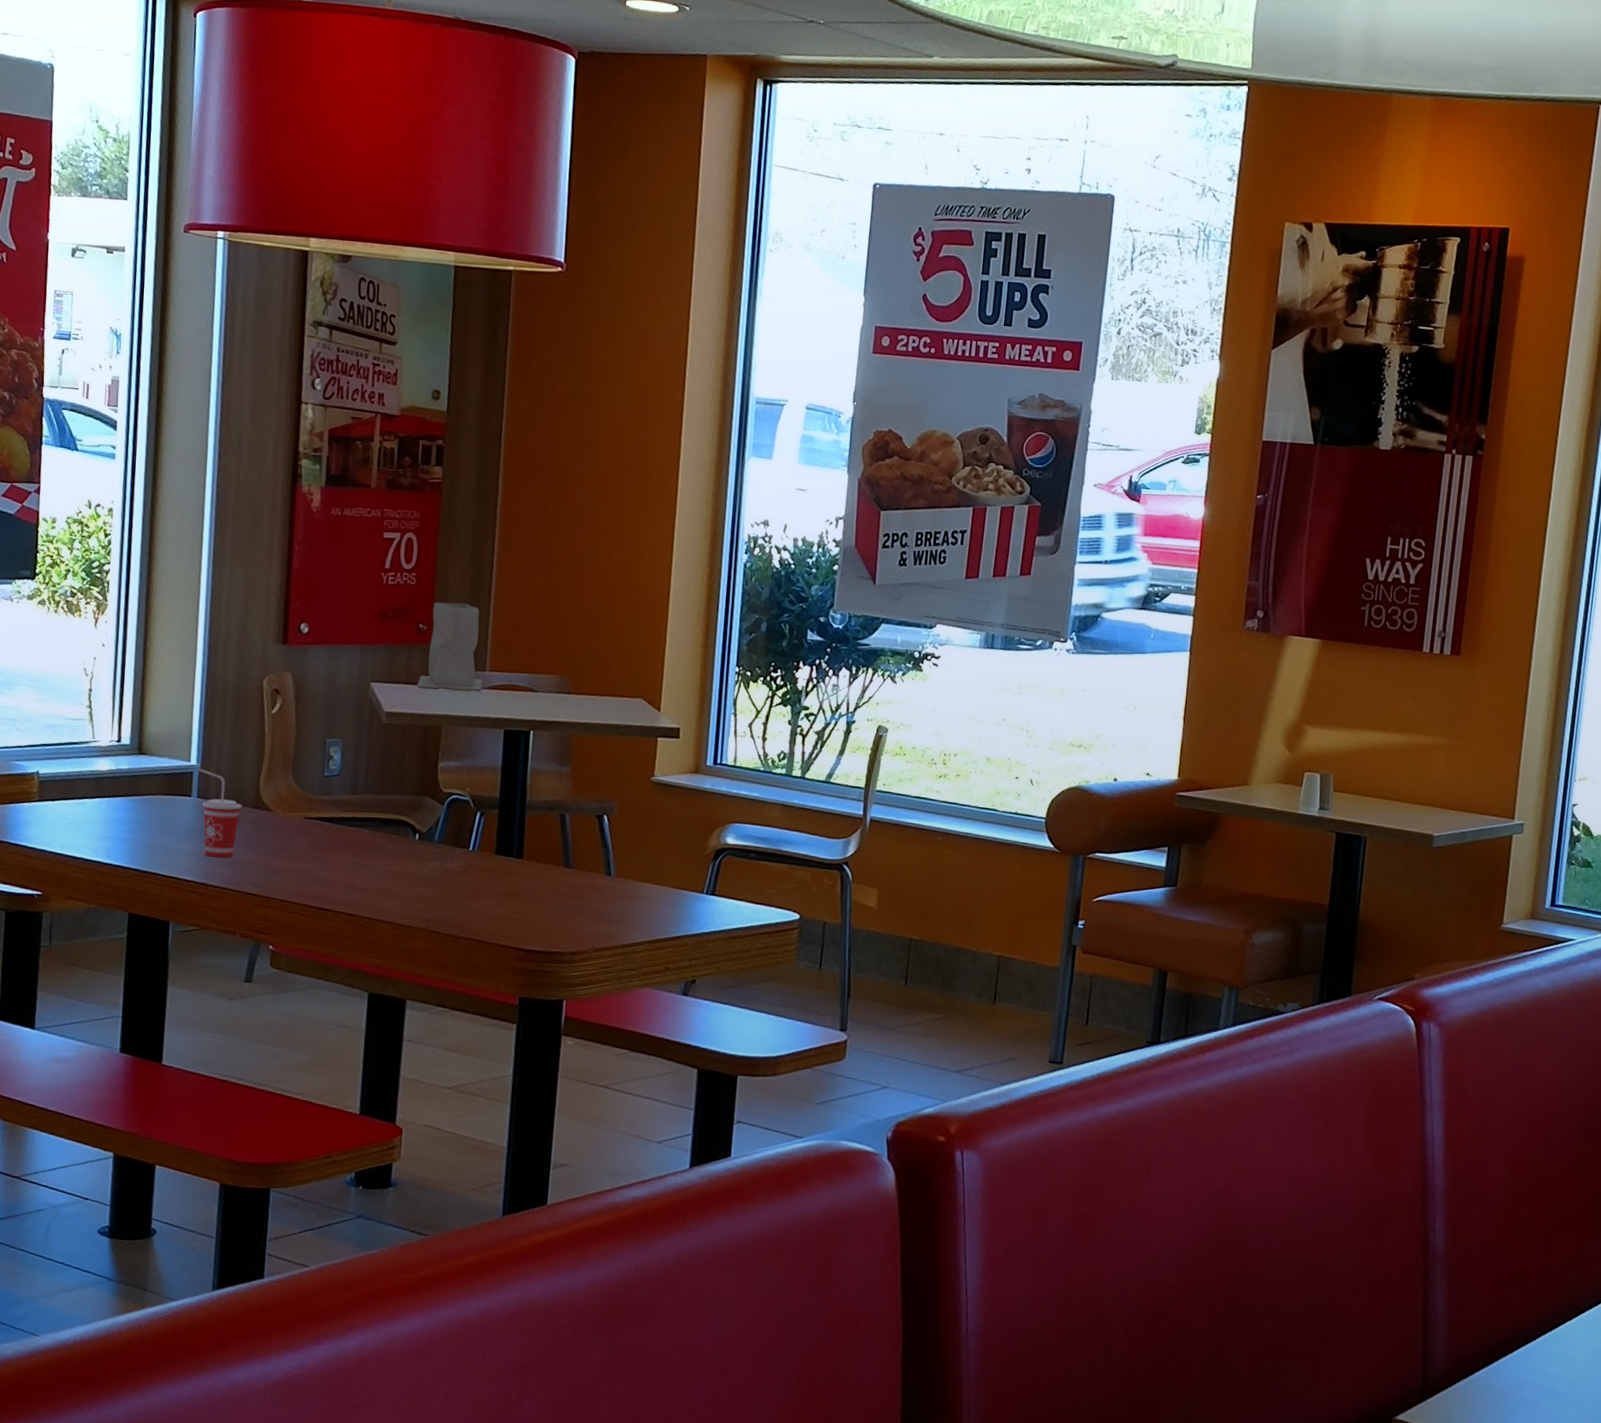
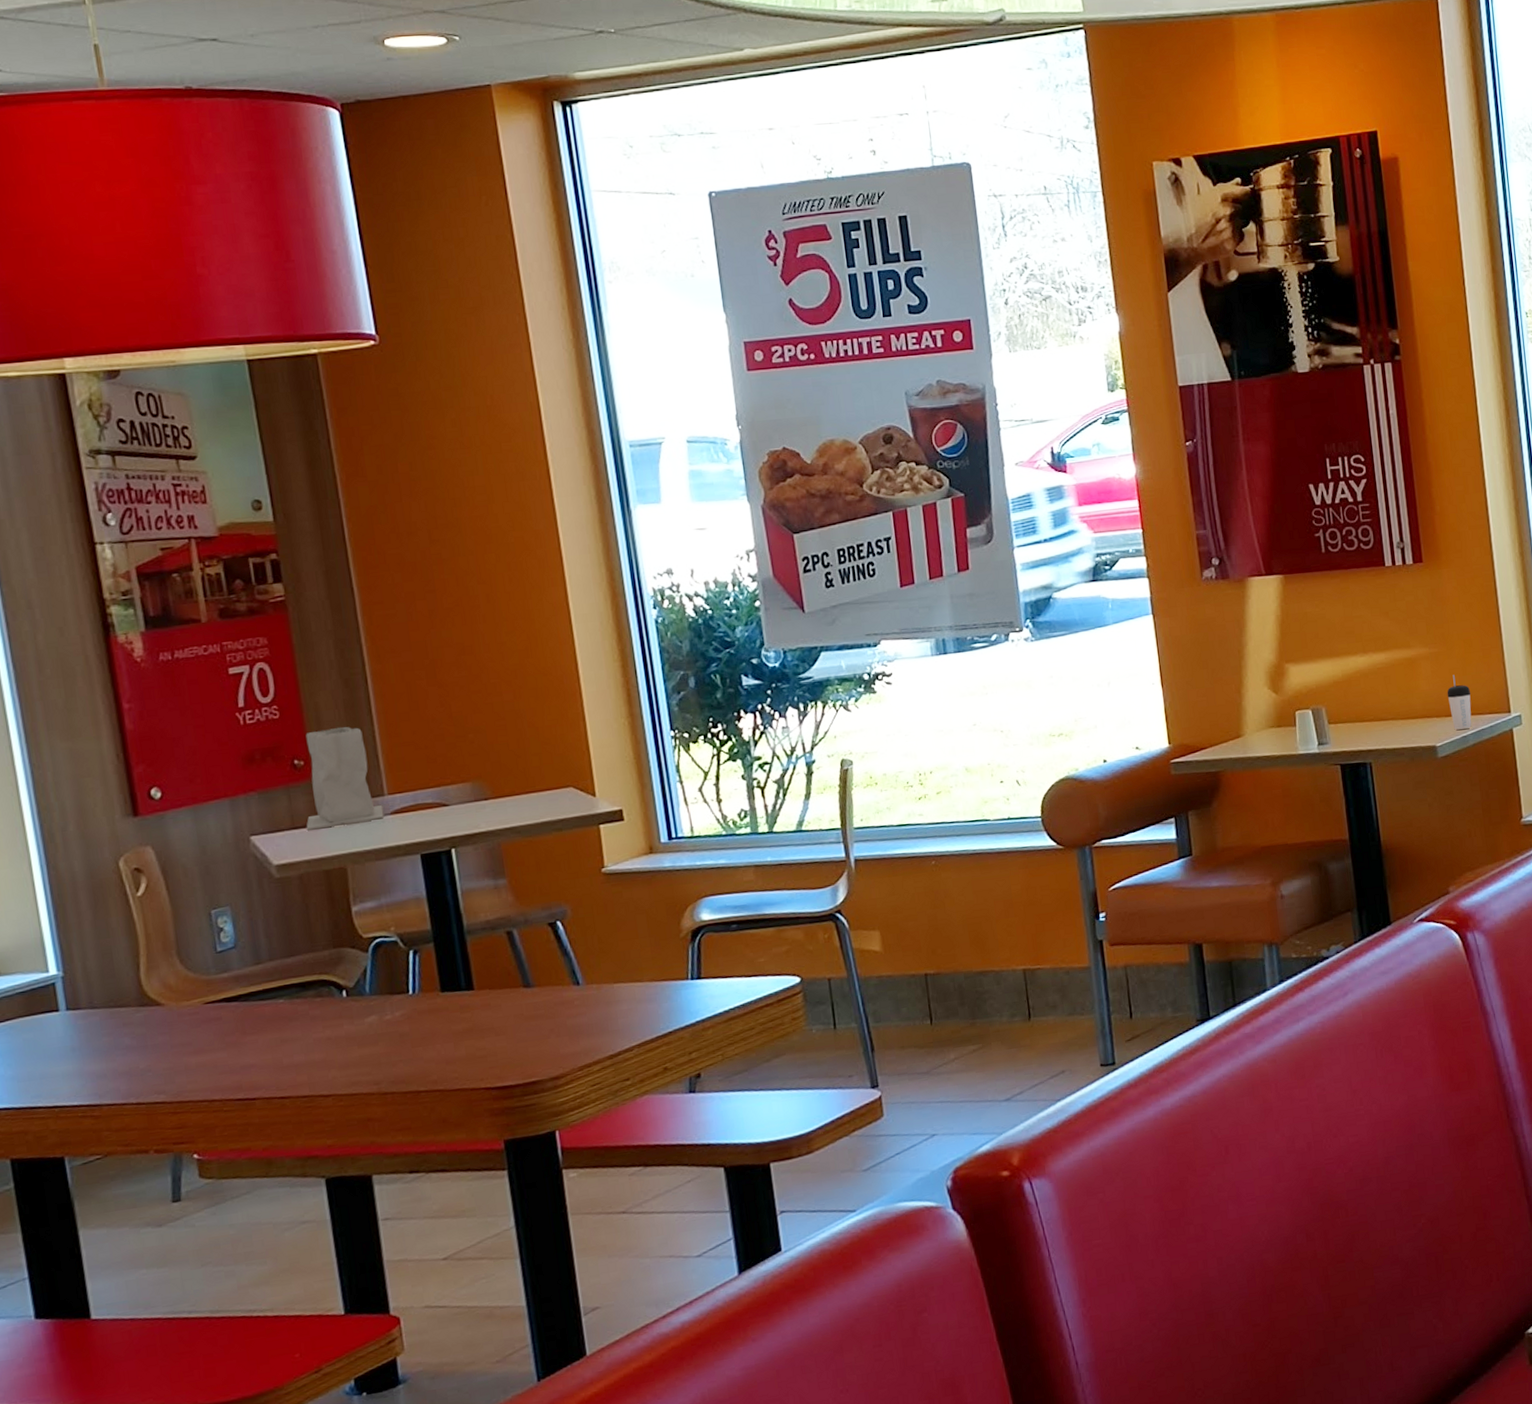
beverage cup: present [197,768,242,858] -> none [59,976,127,1074]
beverage cup: none [1454,770,1479,826] -> present [1447,675,1472,730]

